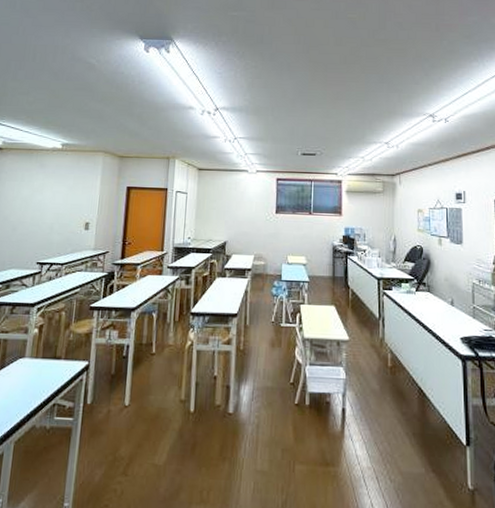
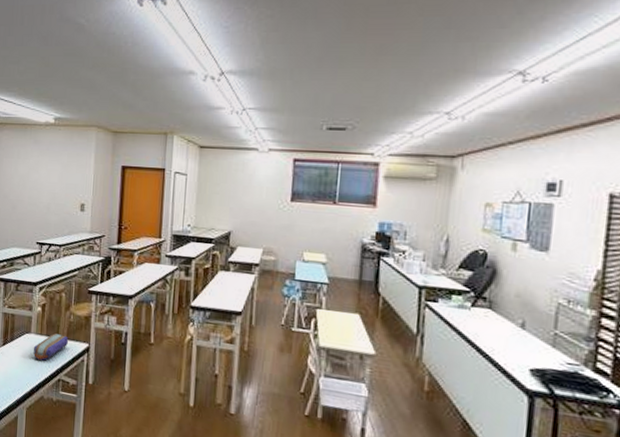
pencil case: none [26,355,66,386] -> present [34,333,68,361]

